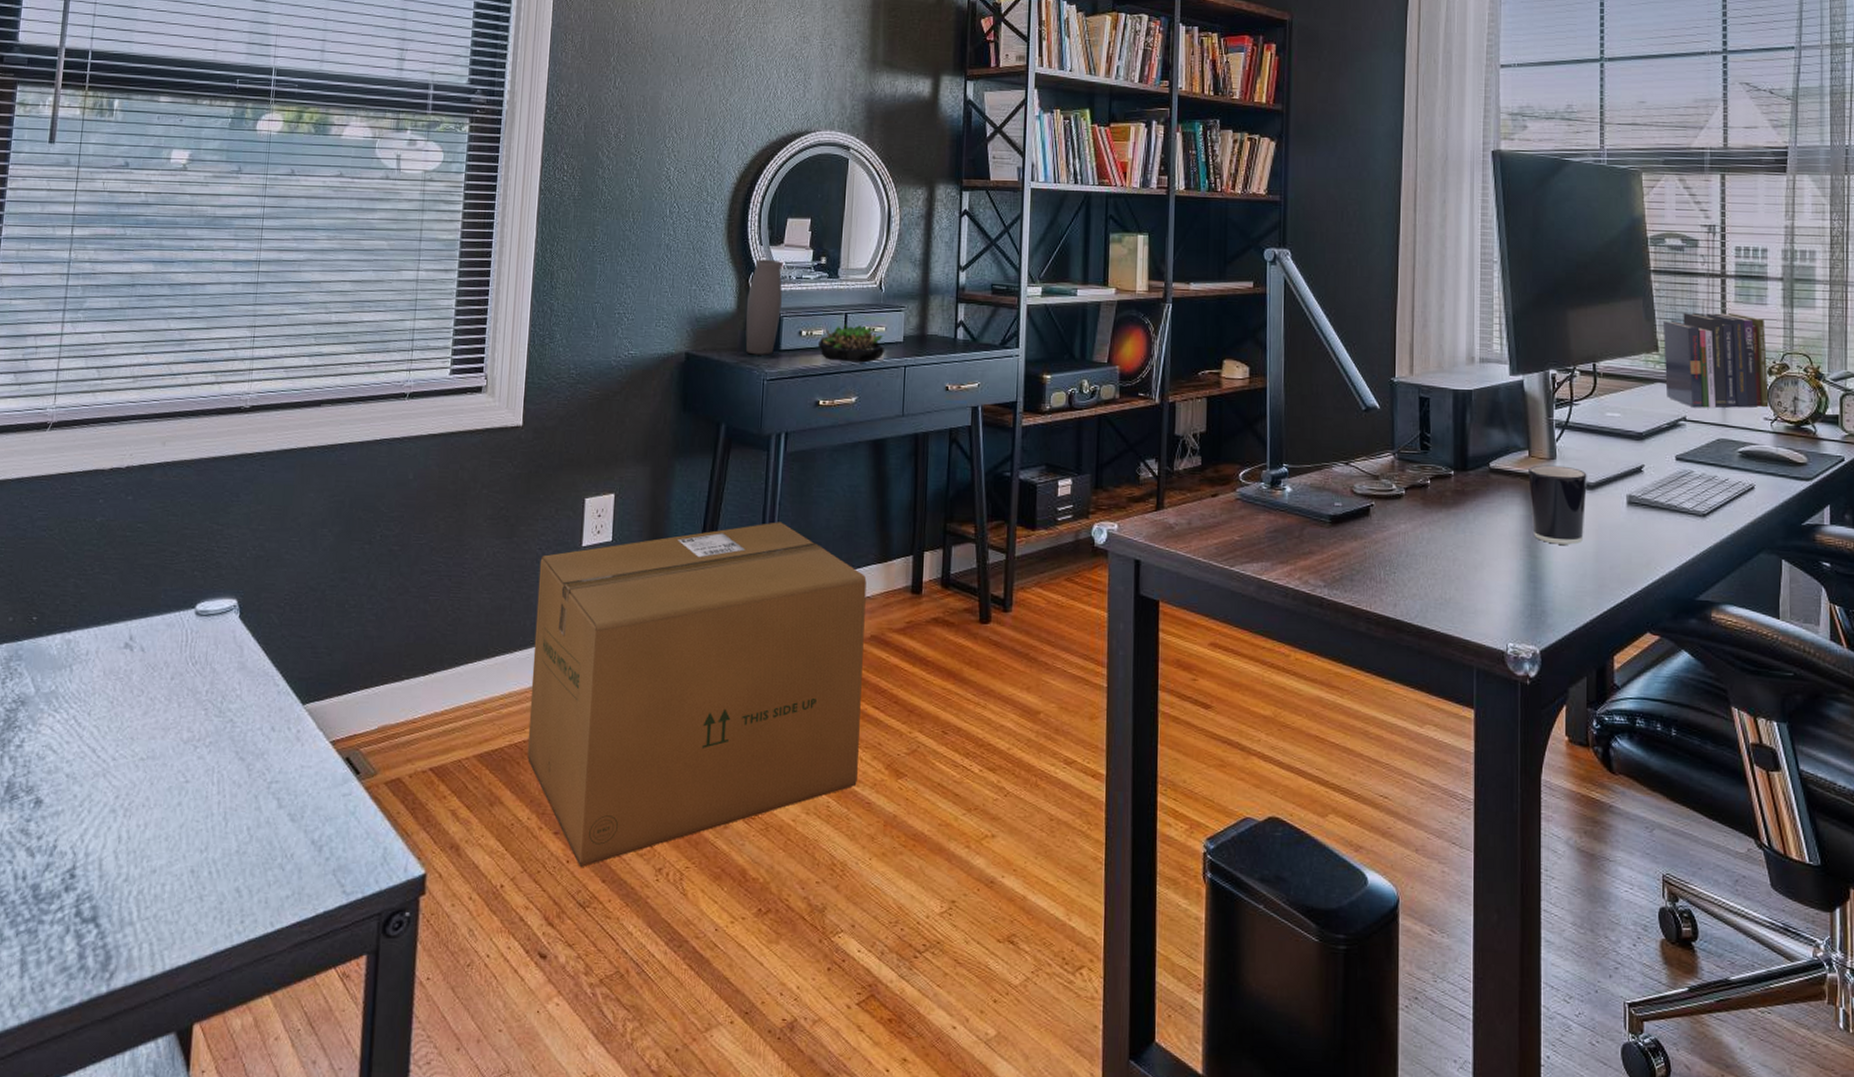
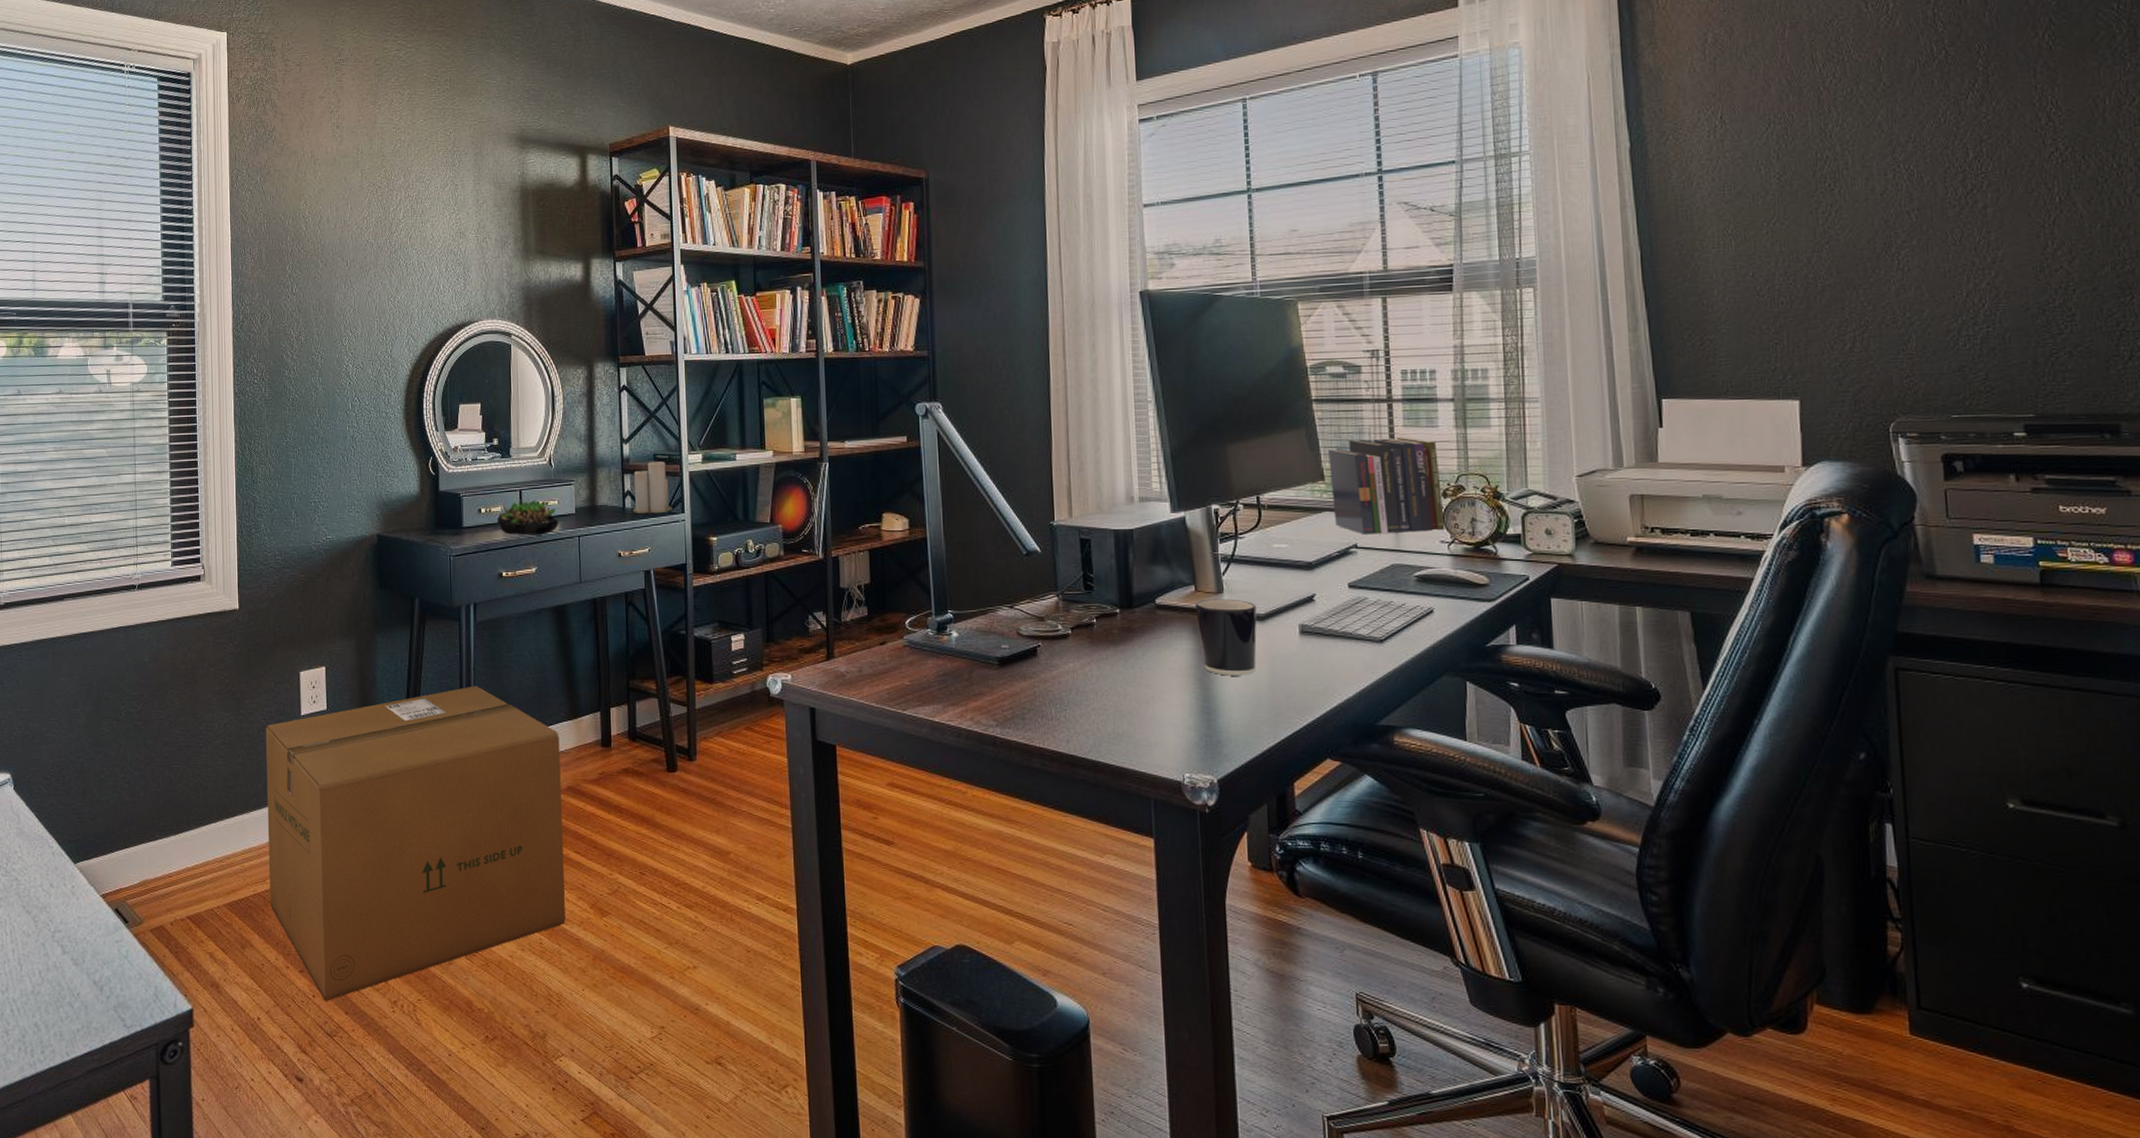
vase: present [745,259,782,355] -> none [428,444,461,533]
candle: none [964,289,1006,346] -> present [632,459,672,513]

